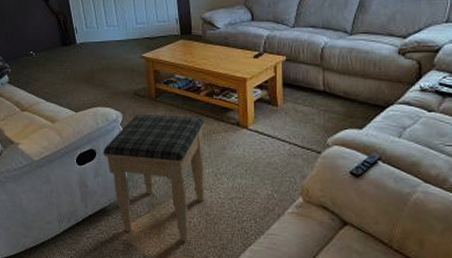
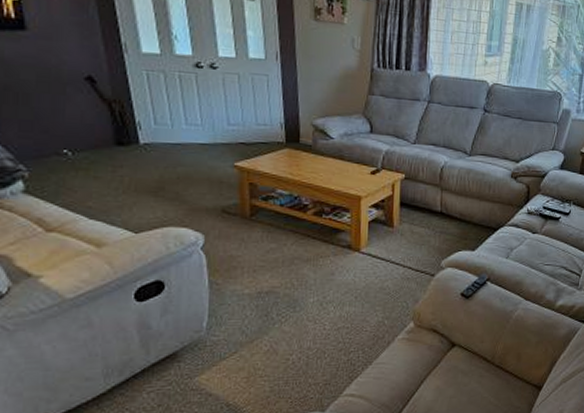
footstool: present [103,113,205,241] -> none [175,235,311,382]

